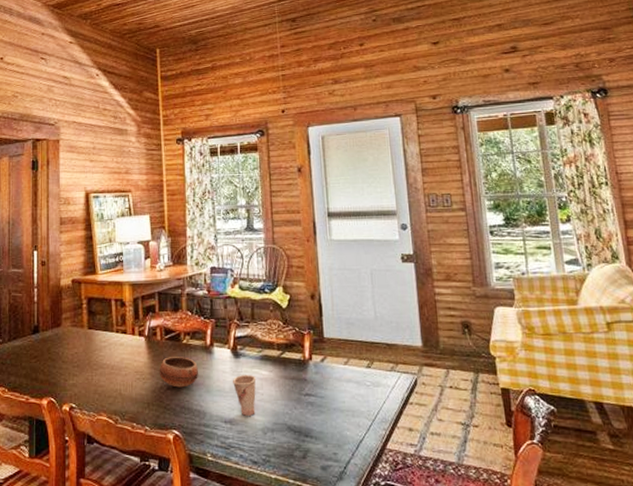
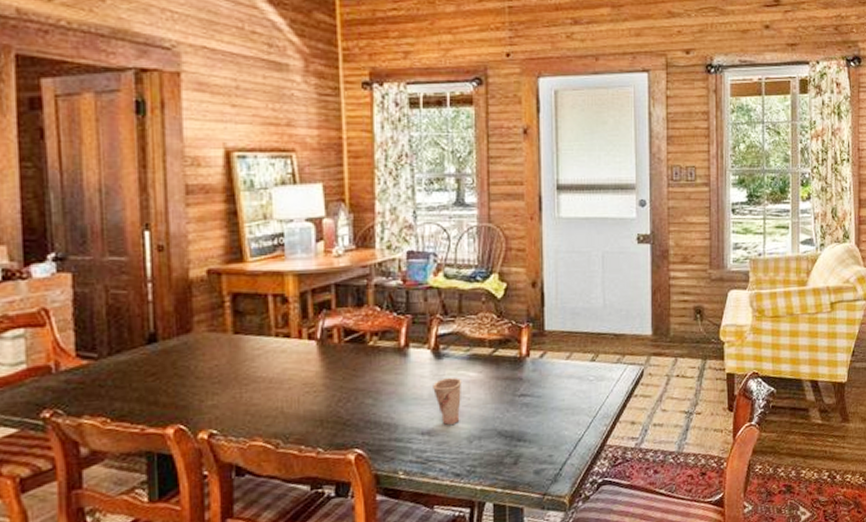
bowl: present [159,357,198,388] -> none [336,361,388,399]

